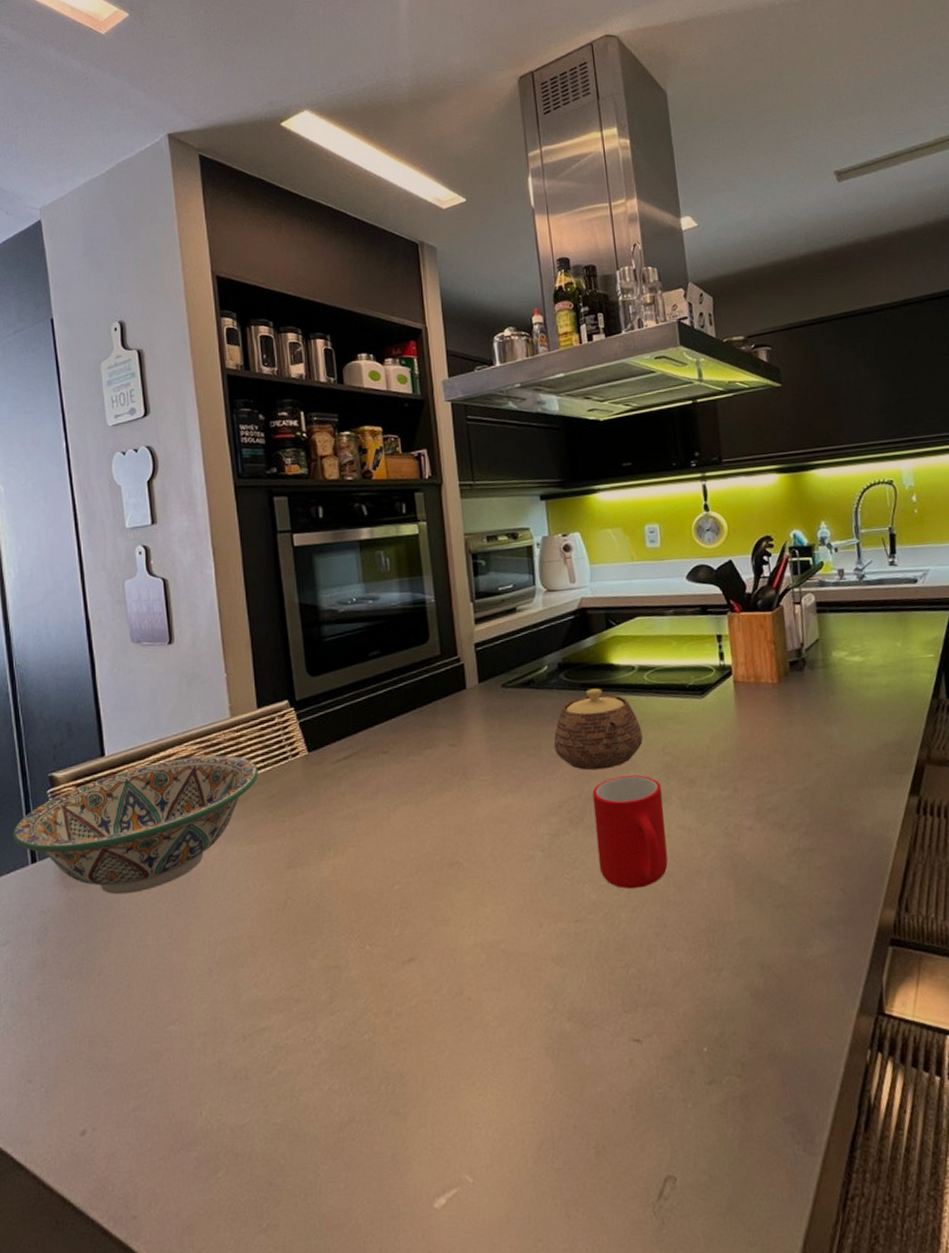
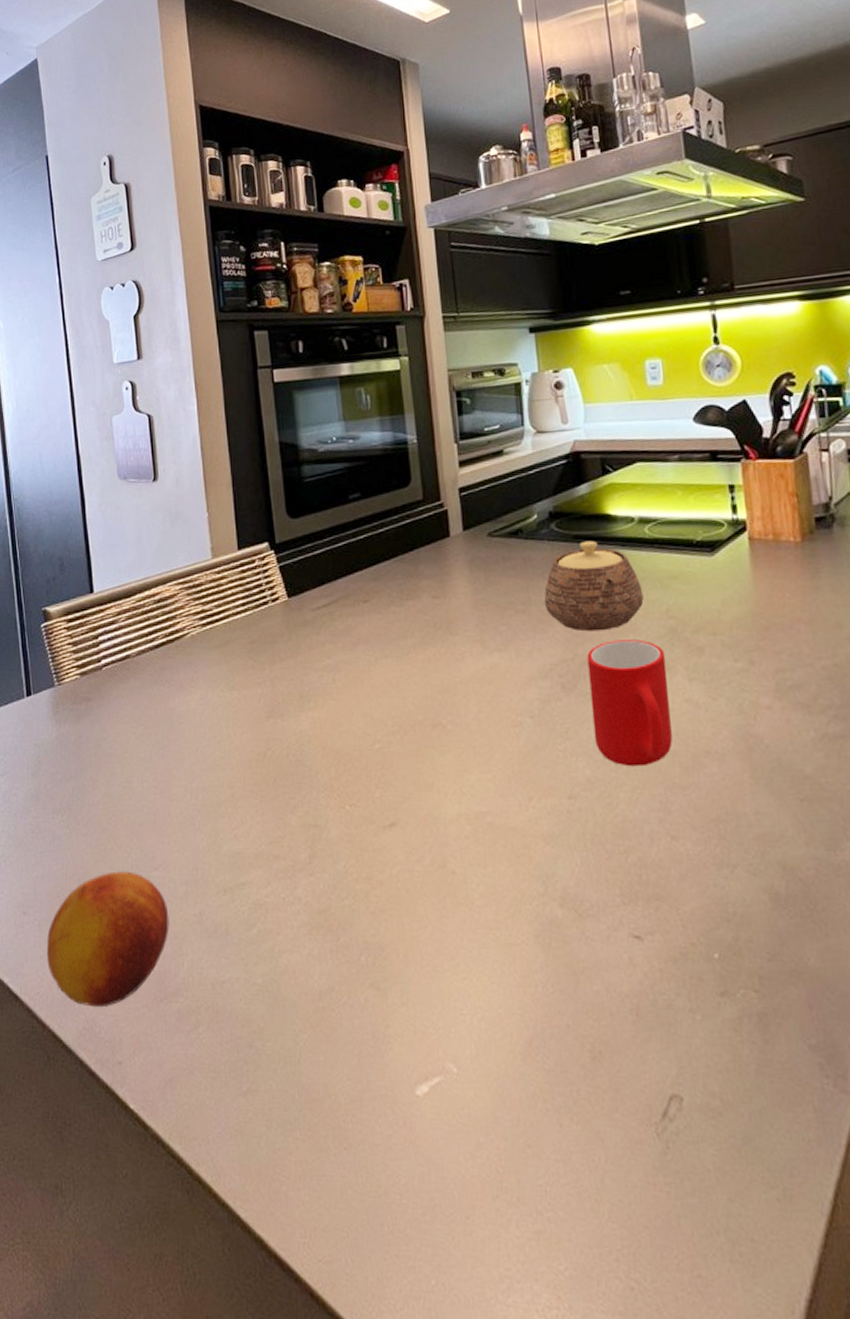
decorative bowl: present [12,755,259,895] -> none [10,596,239,733]
fruit: none [55,1028,187,1167] -> present [47,871,169,1008]

